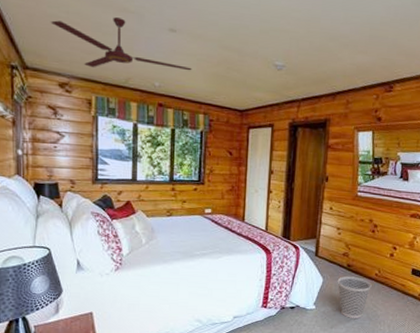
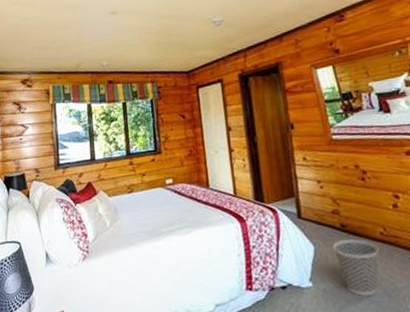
ceiling fan: present [50,17,192,71] -> none [12,13,135,61]

